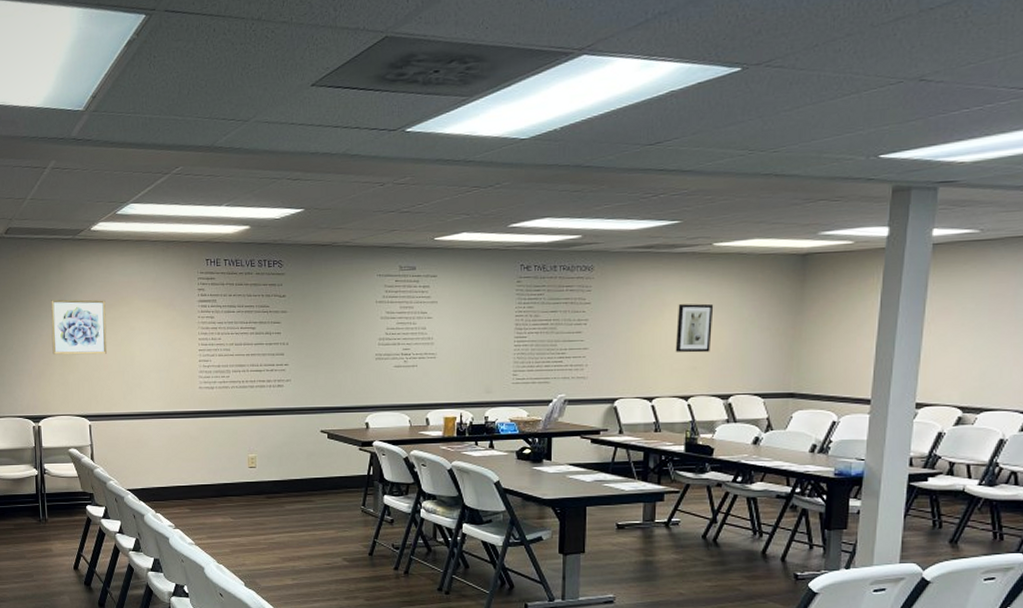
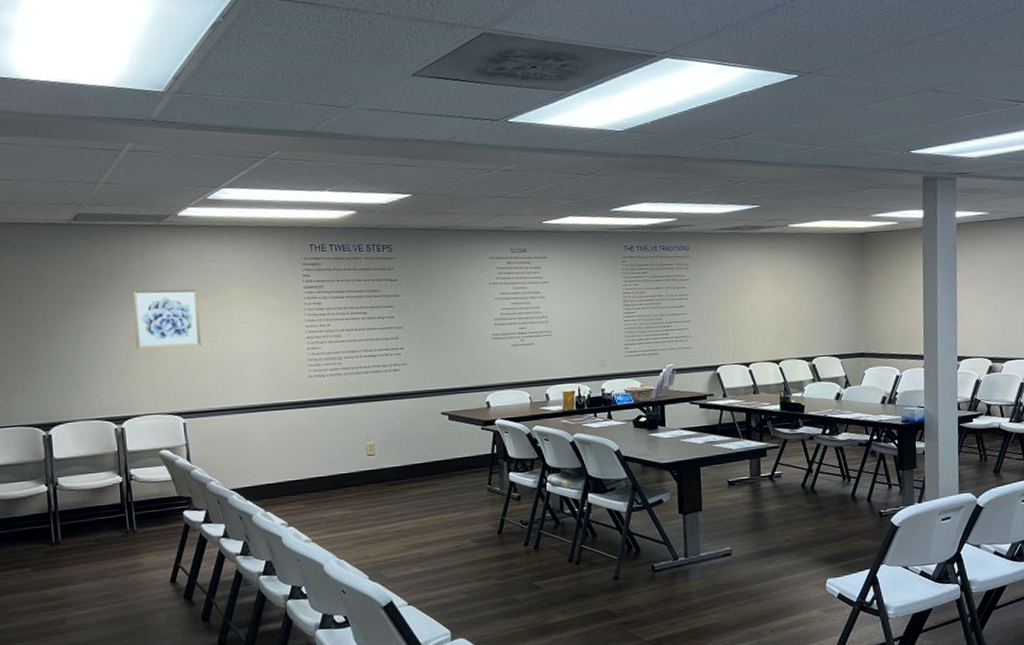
wall art: present [675,303,714,353] -> none [764,277,794,322]

